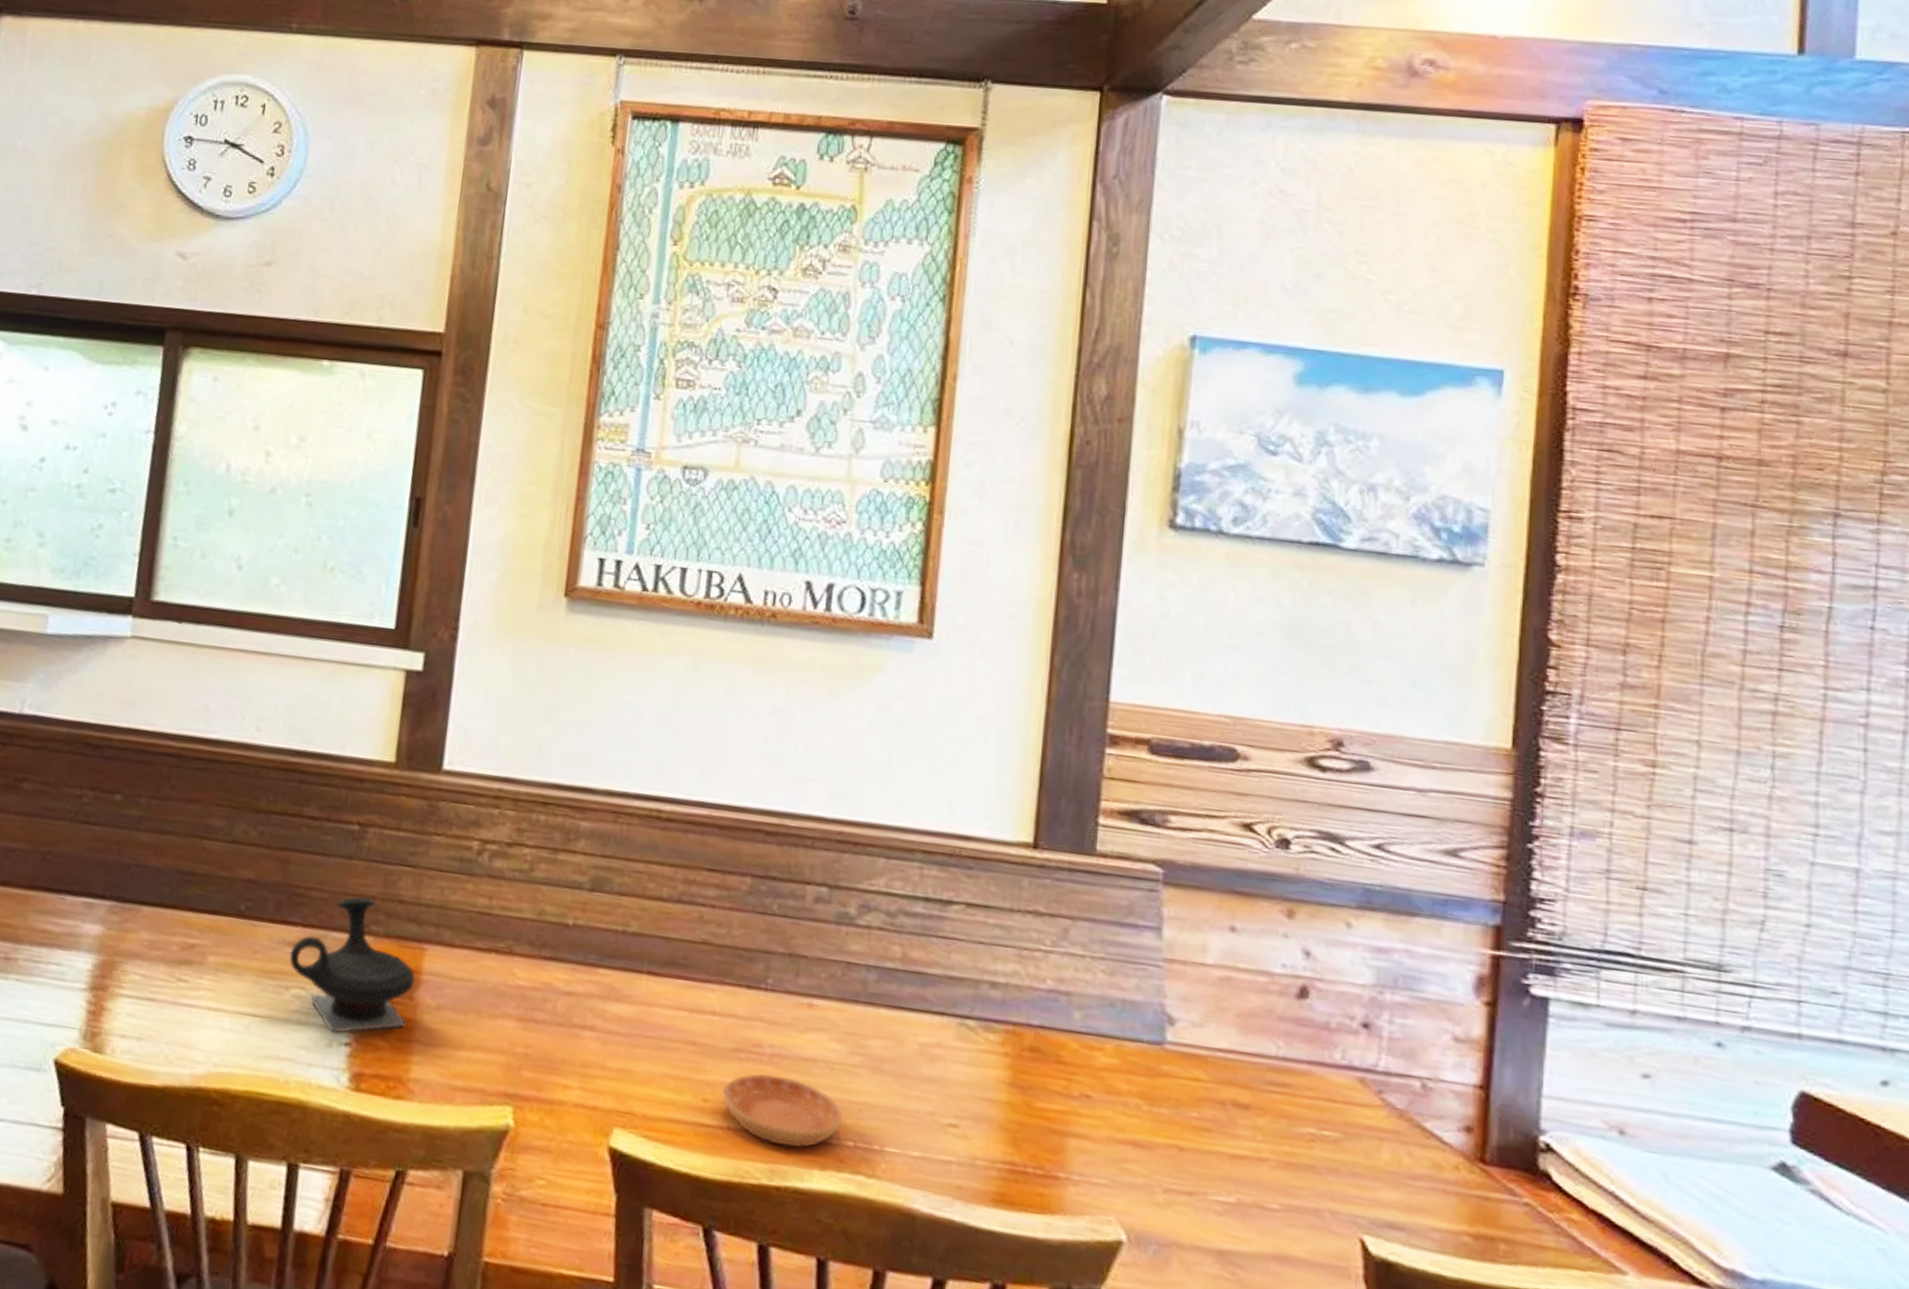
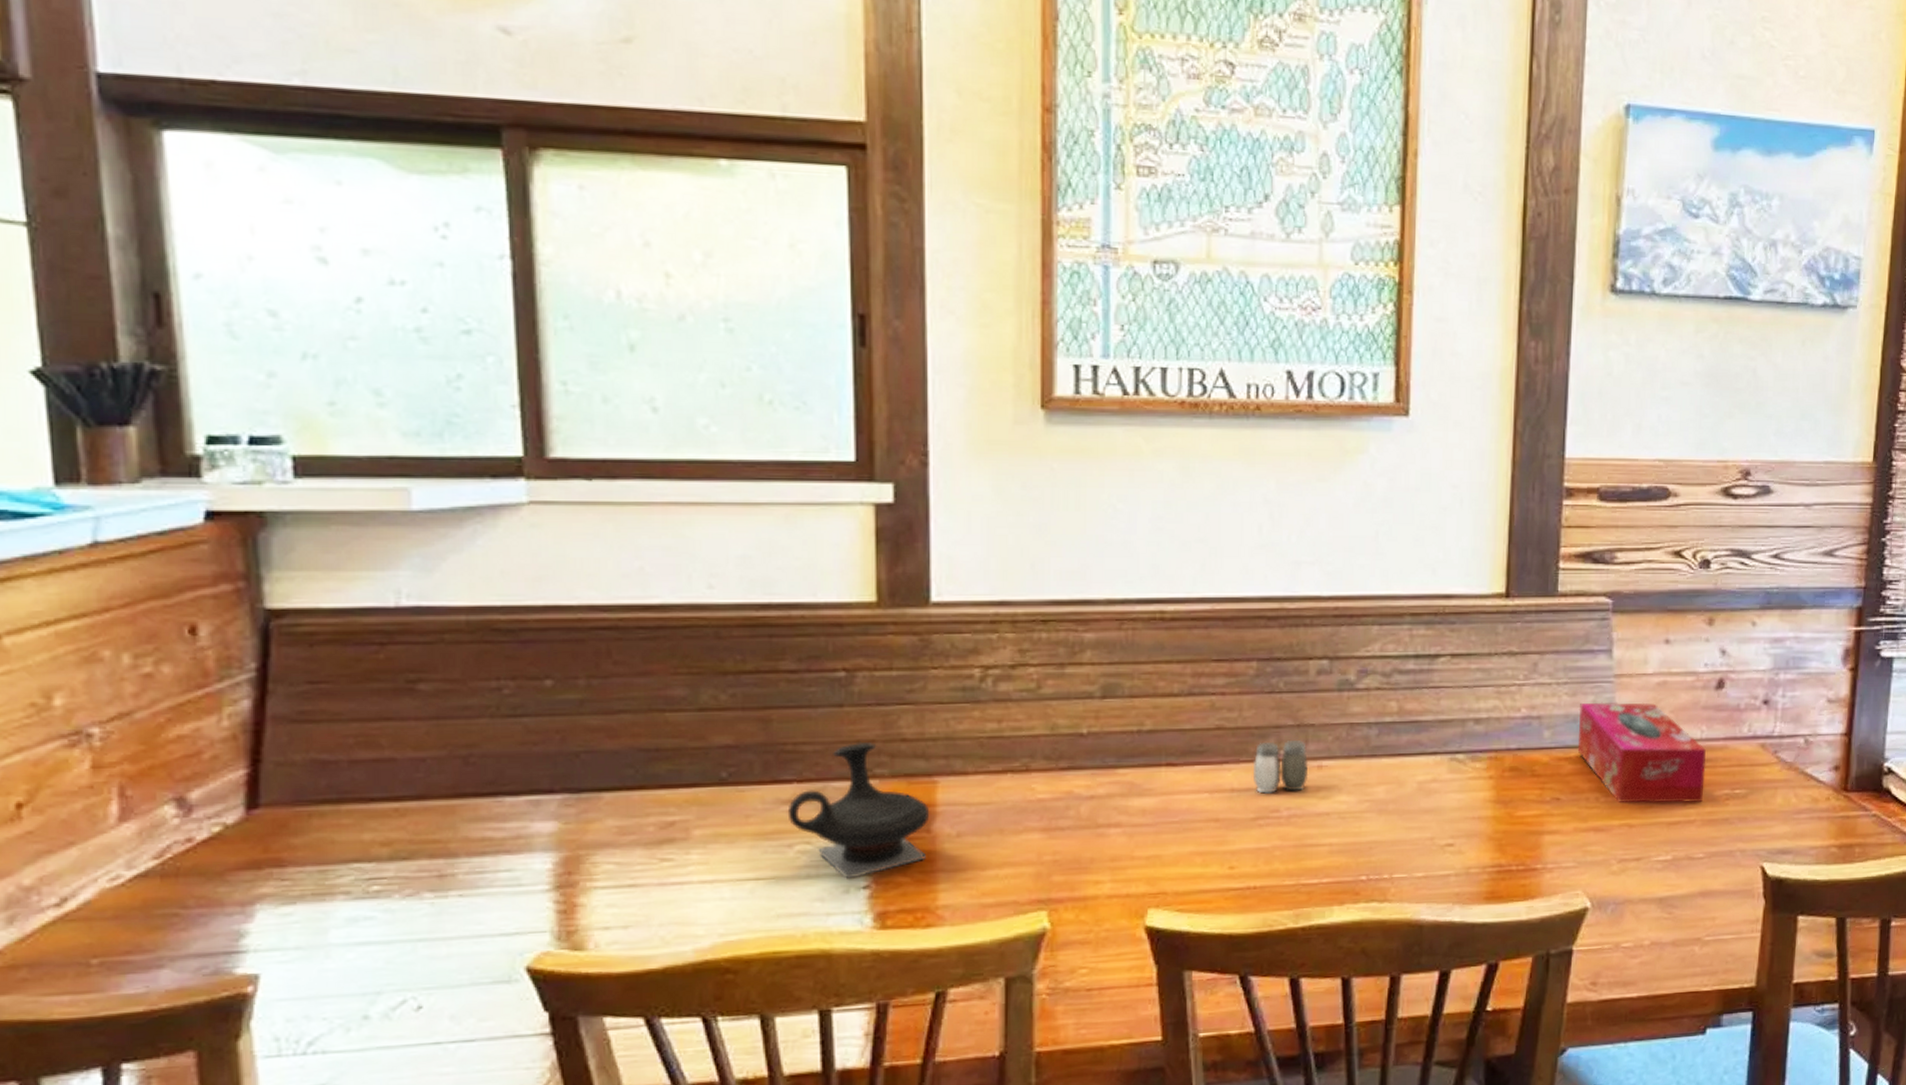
saucer: present [722,1073,842,1148] -> none [1247,833,1355,893]
salt and pepper shaker: none [736,966,798,1028] -> present [1252,740,1309,794]
tissue box: none [1114,985,1284,1137] -> present [1577,702,1706,804]

